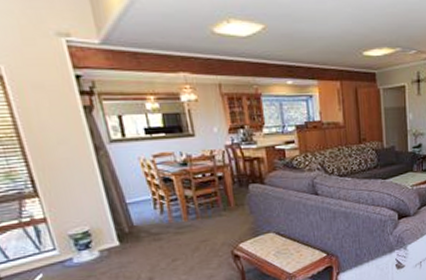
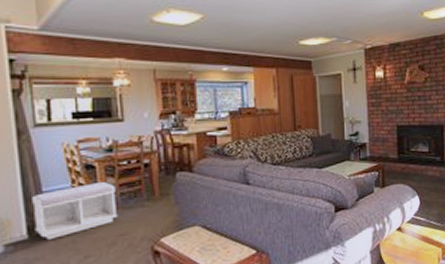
bench: none [117,193,199,246] -> present [32,181,118,239]

